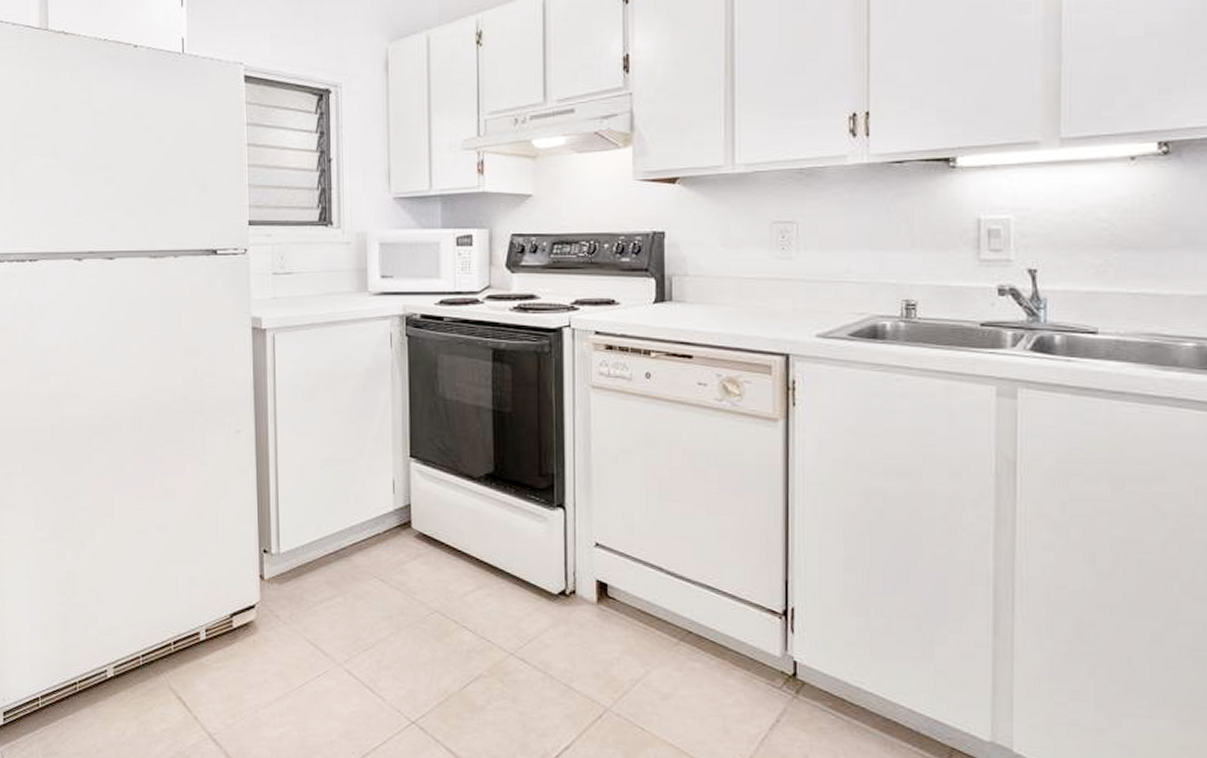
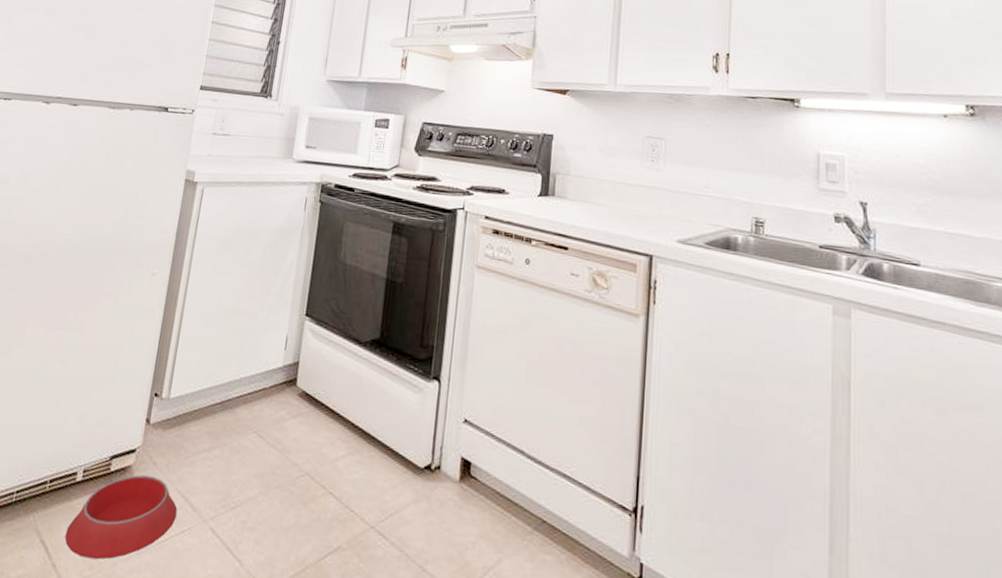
pet bowl: none [200,627,309,709] -> present [65,474,178,559]

